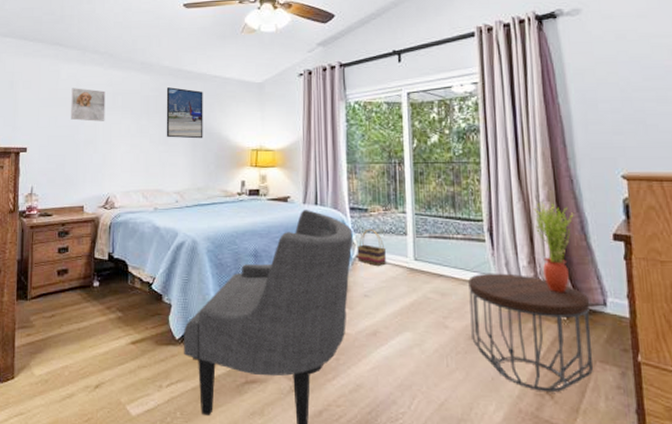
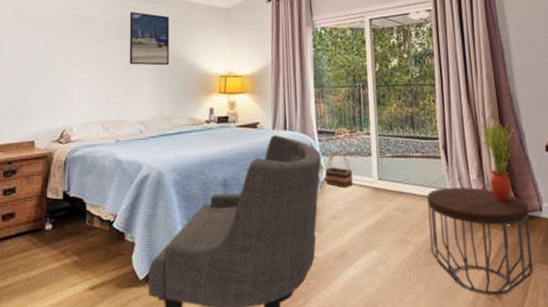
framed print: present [71,88,106,122] -> none [20,12,61,48]

